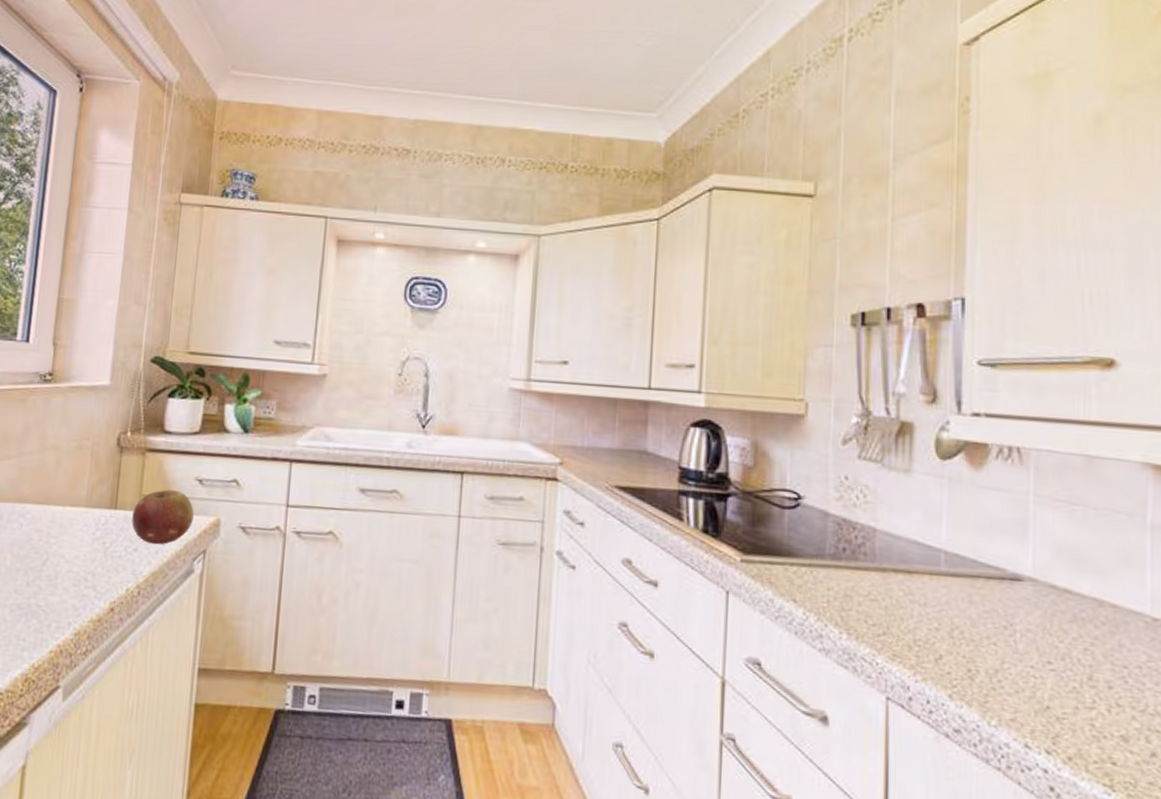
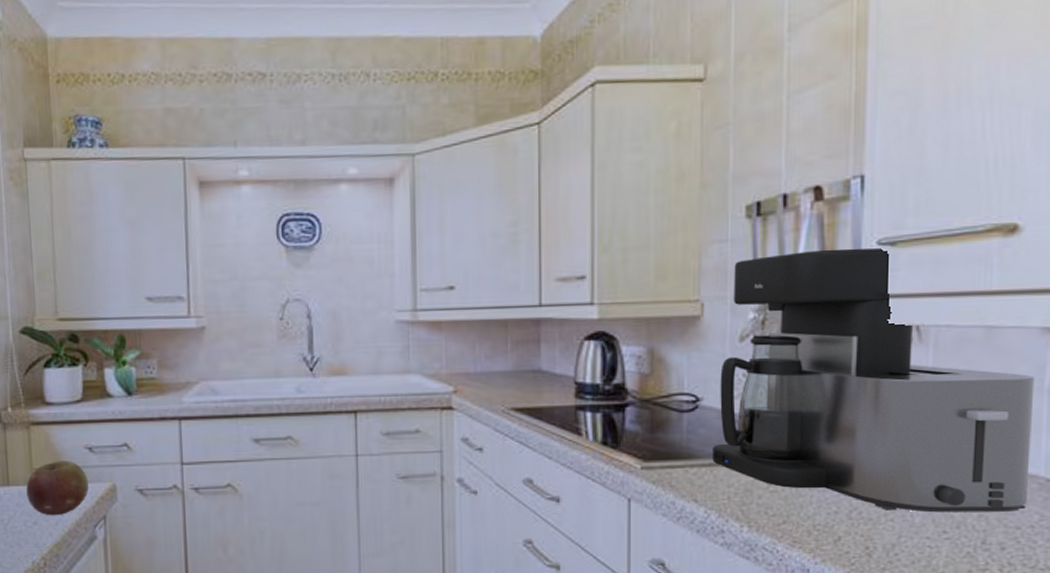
coffee maker: none [813,363,1013,603] -> present [712,248,912,489]
toaster: none [900,476,1137,649] -> present [799,365,1035,513]

